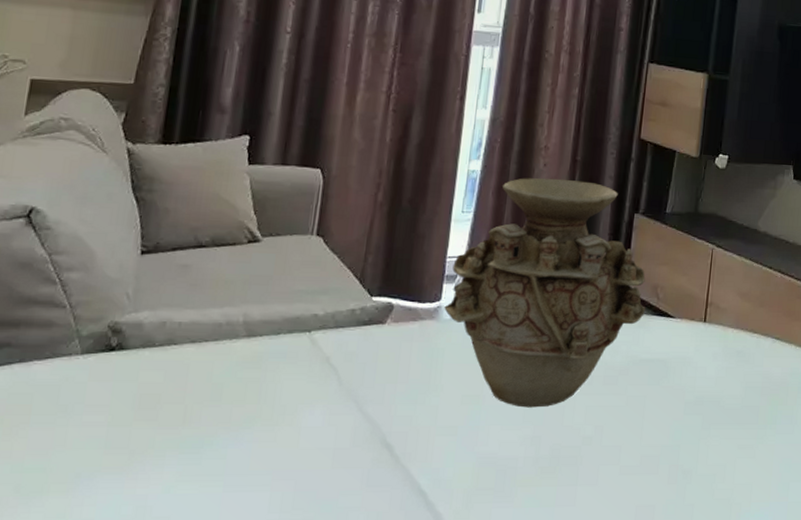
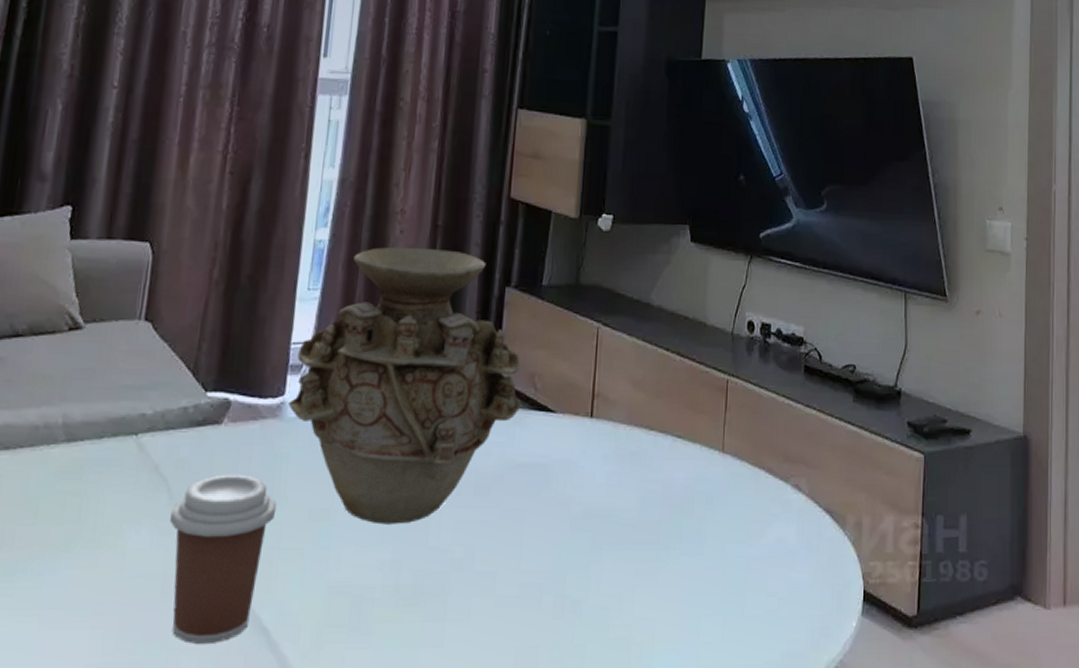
coffee cup: none [339,365,434,504] -> present [169,474,277,644]

